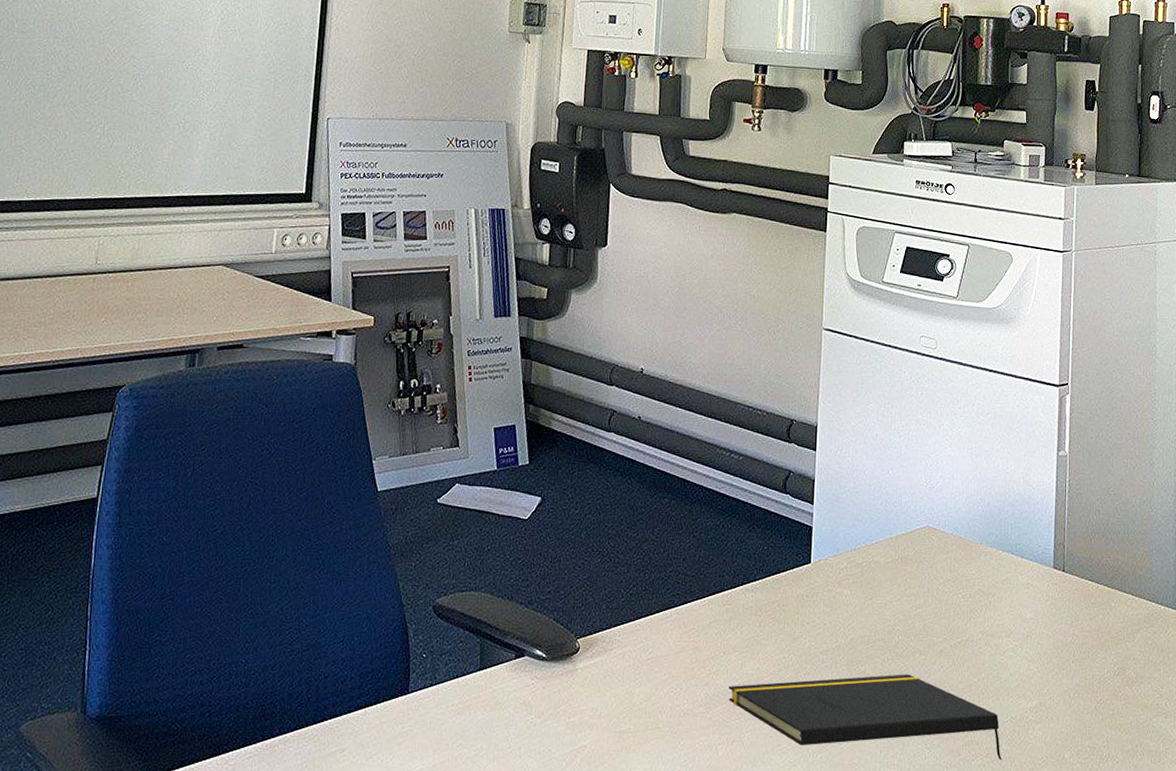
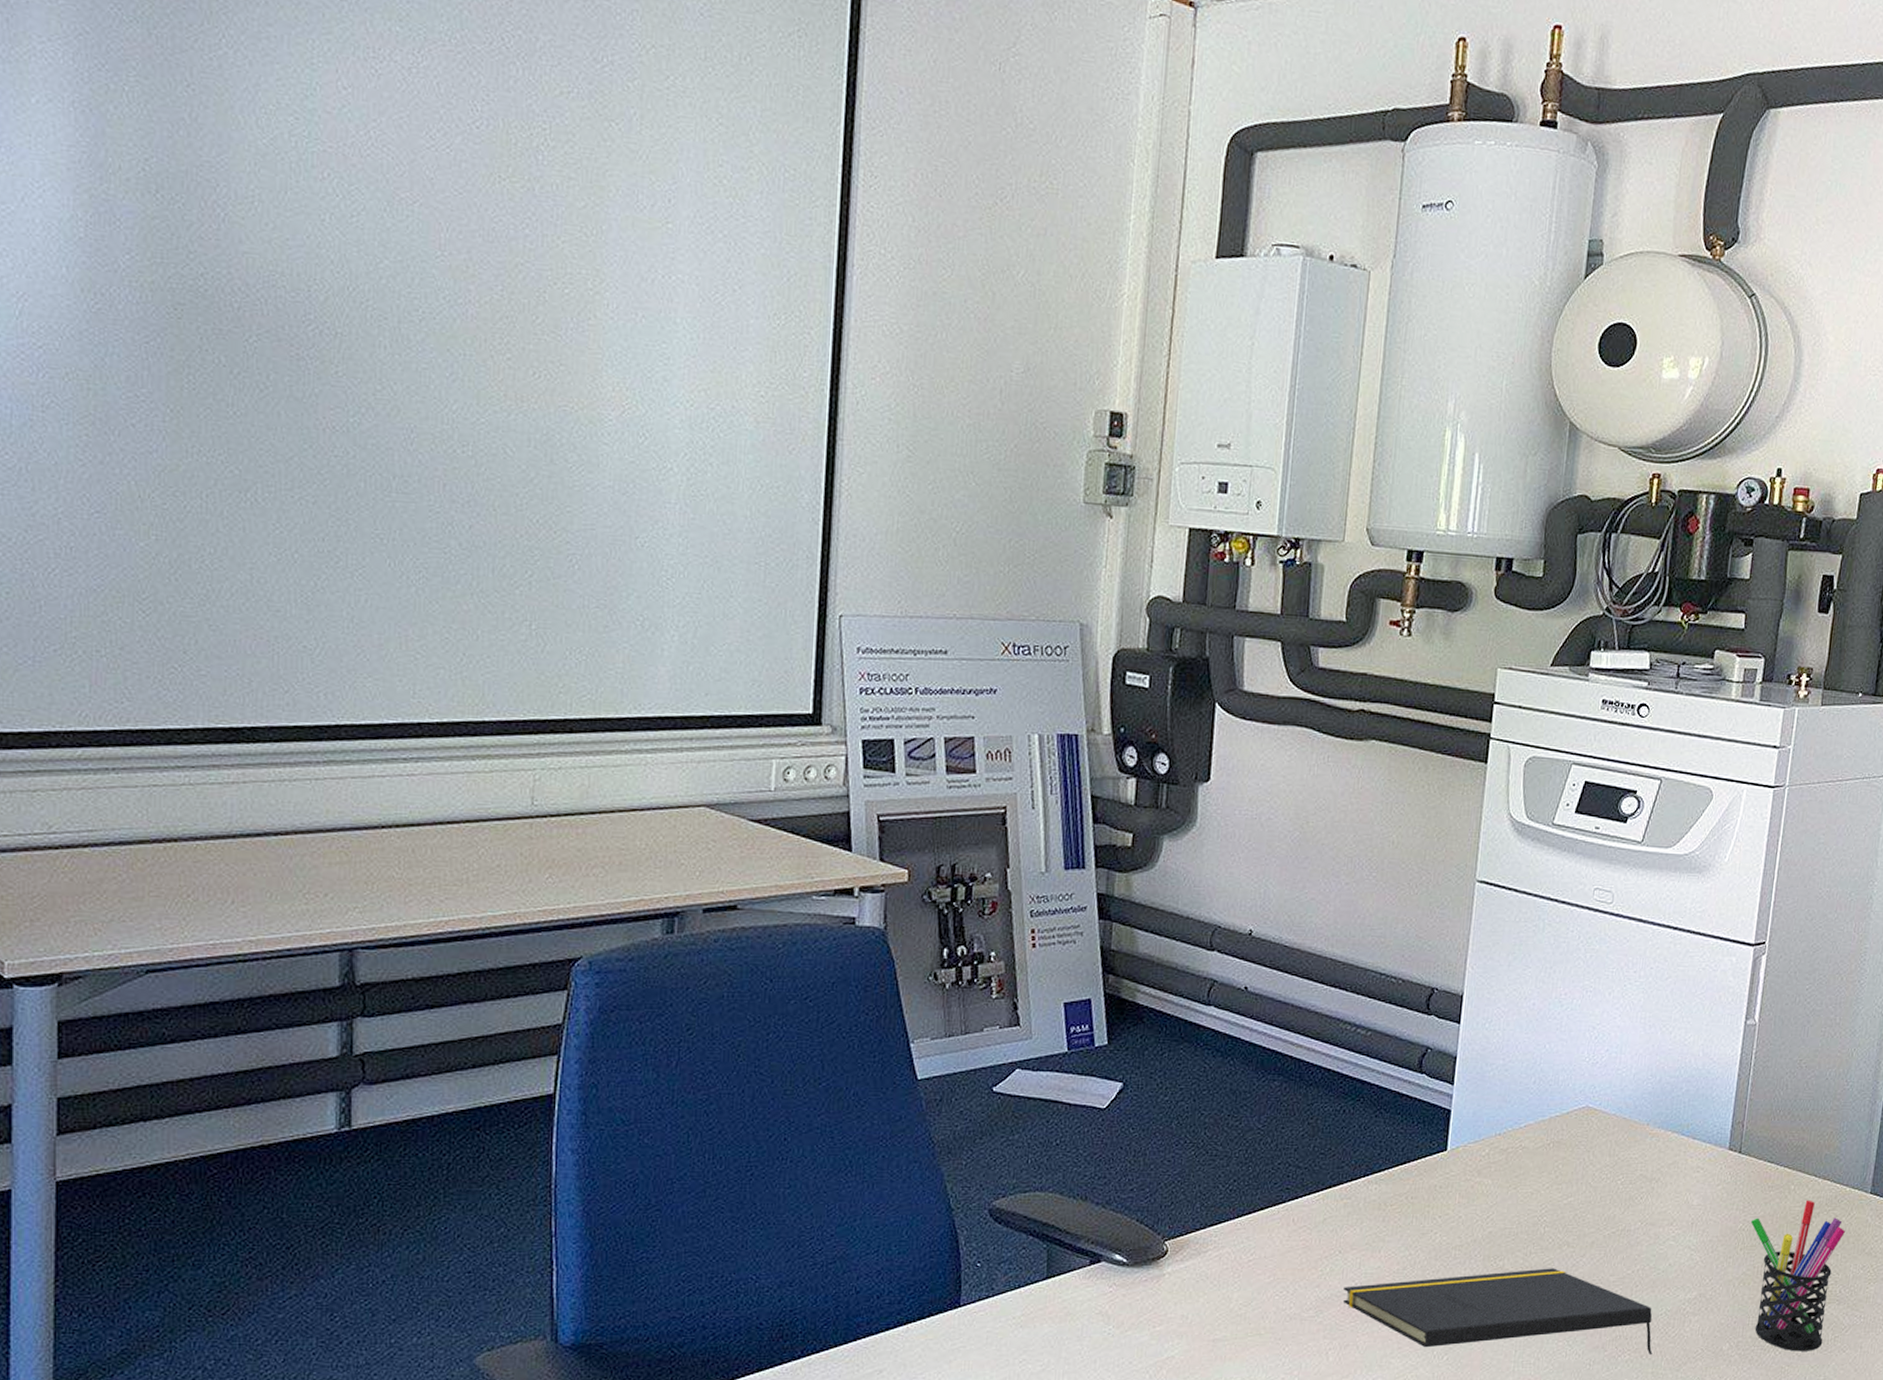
pen holder: none [1079,616,1164,762] -> present [1750,1200,1845,1352]

